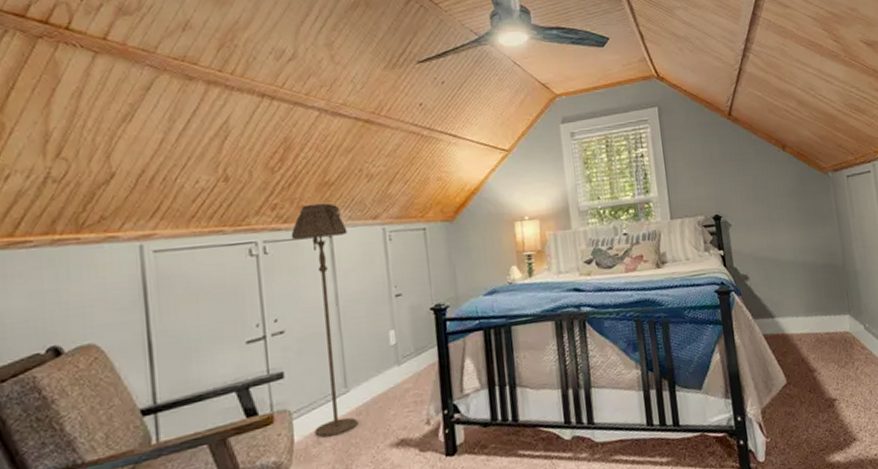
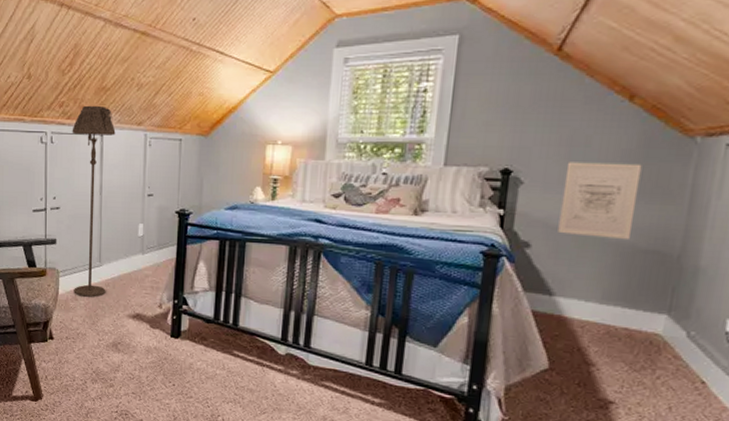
wall art: none [756,198,810,263] -> present [558,162,642,239]

